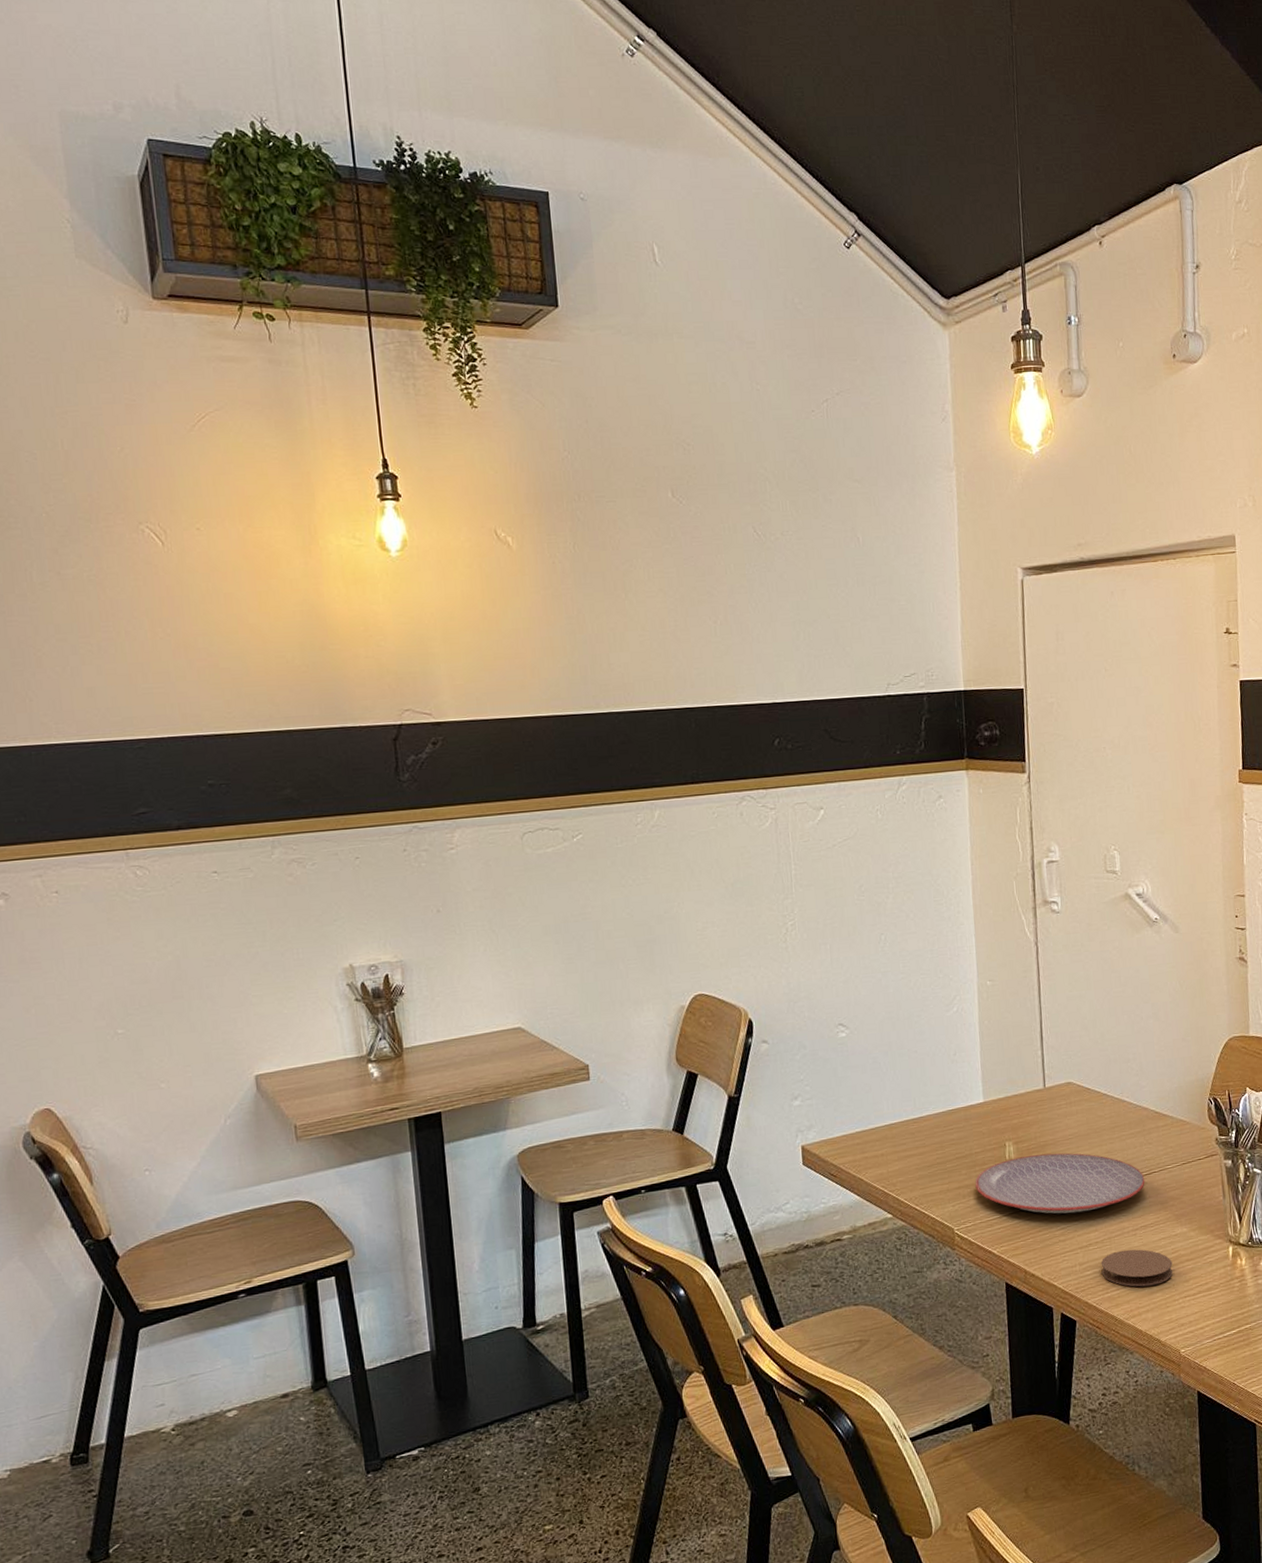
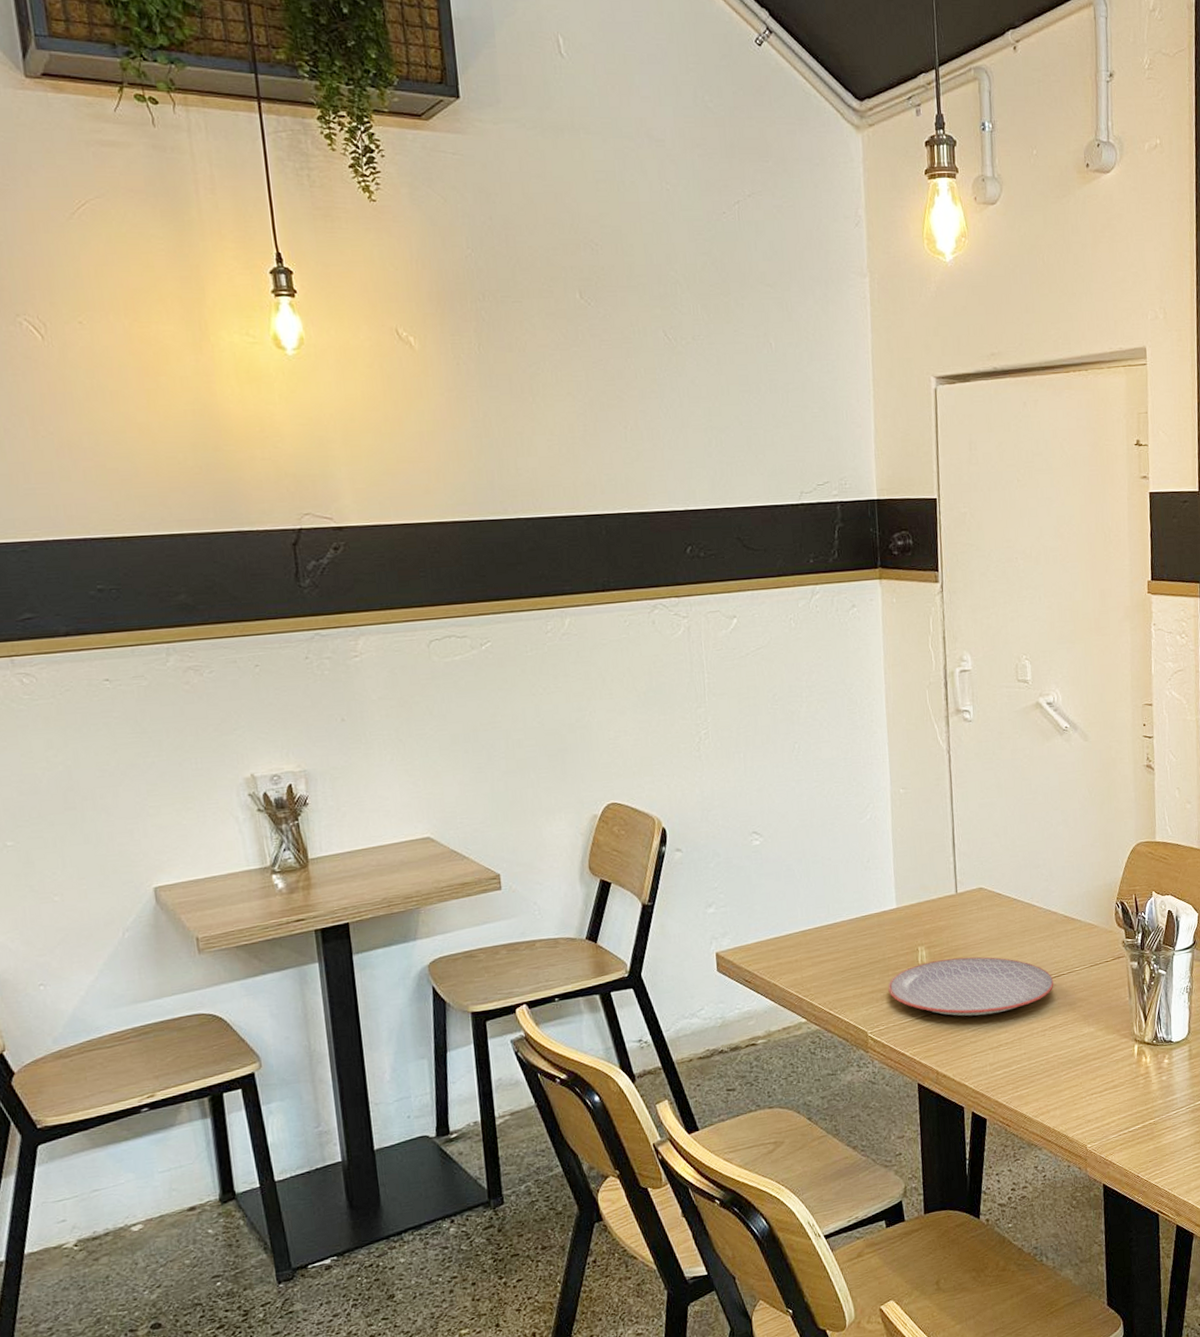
coaster: present [1101,1249,1173,1287] -> none [1010,1049,1080,1086]

